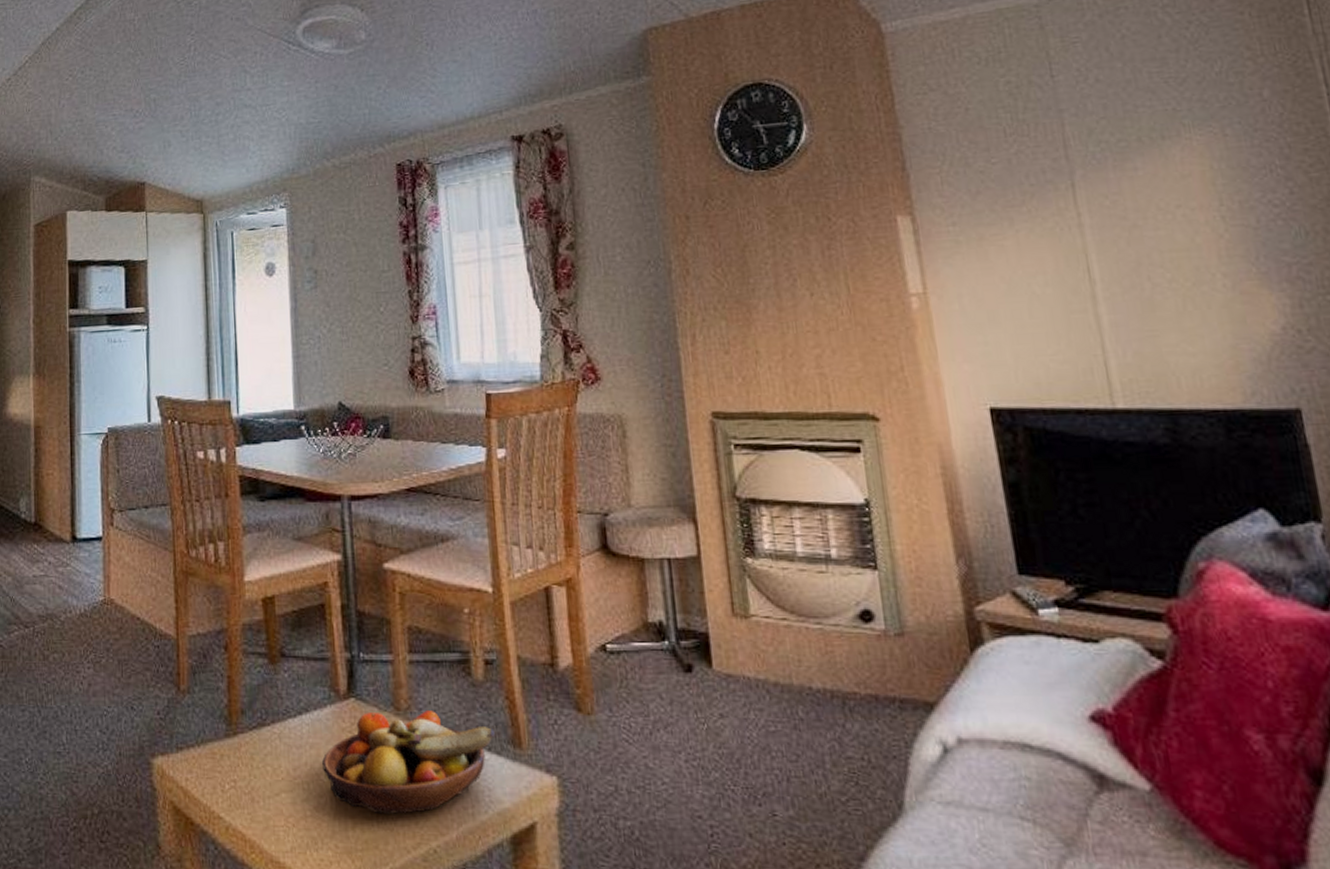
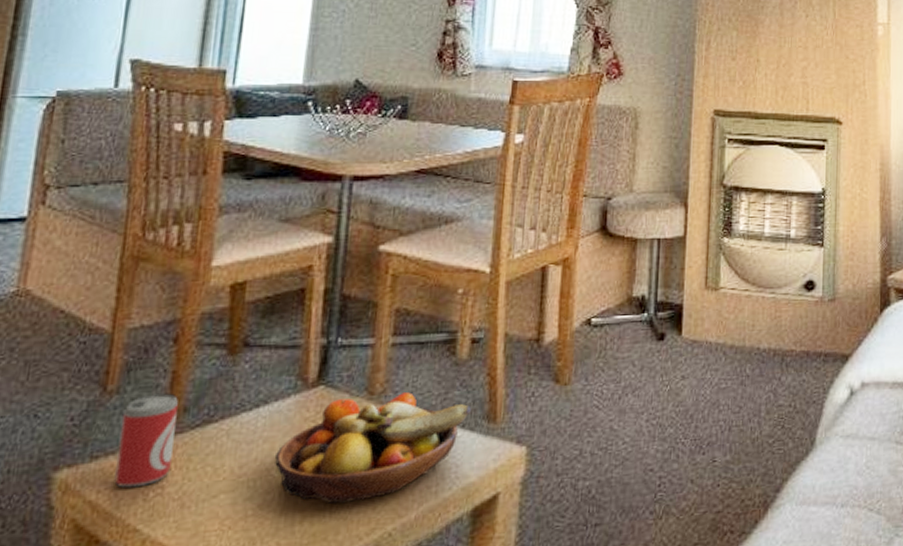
beer can: none [195,695,239,779] -> present [114,393,179,489]

